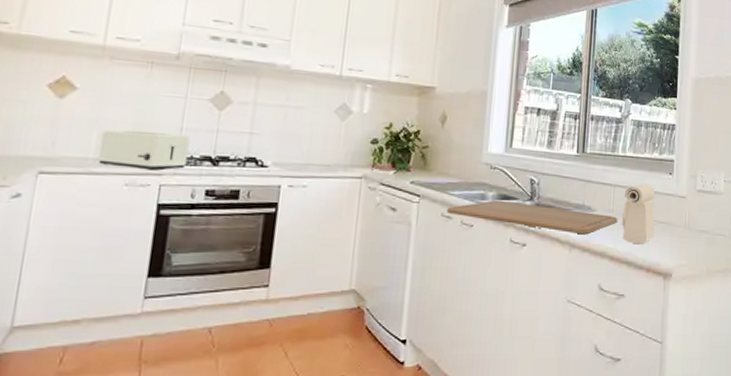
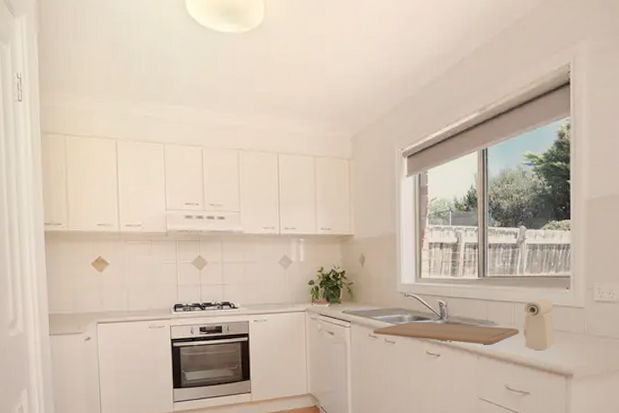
toaster: present [97,130,191,171] -> none [128,289,185,316]

